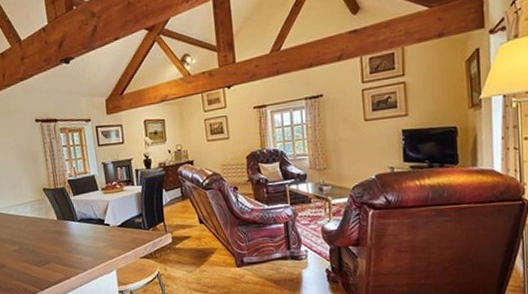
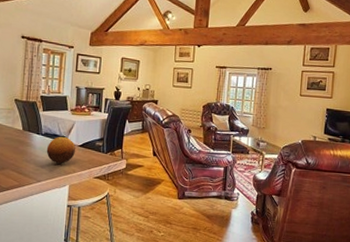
fruit: none [85,219,116,249] -> present [46,136,75,164]

